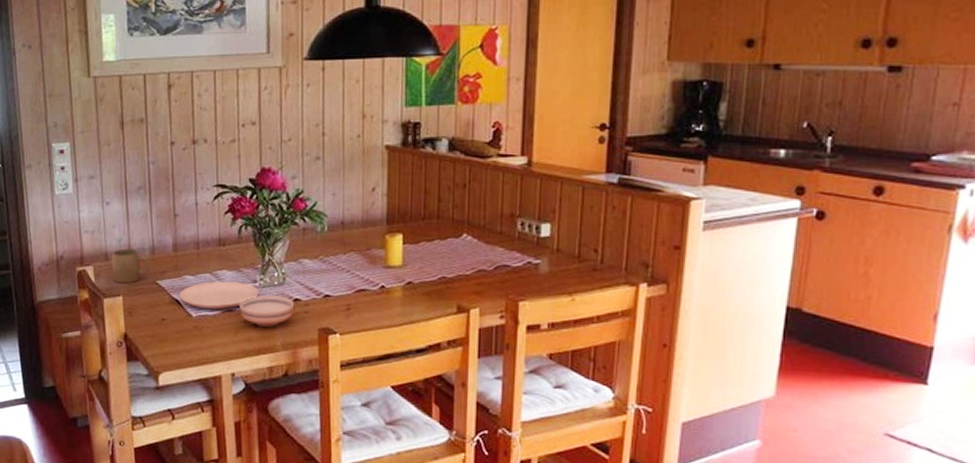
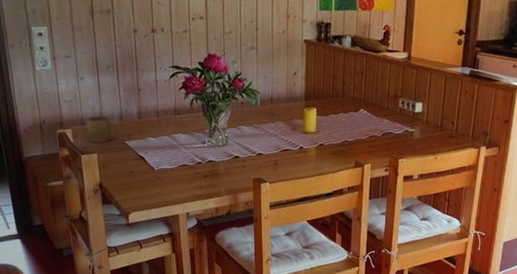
plate: present [179,281,259,310] -> none [144,142,207,165]
bowl: present [239,294,295,327] -> none [192,153,235,177]

